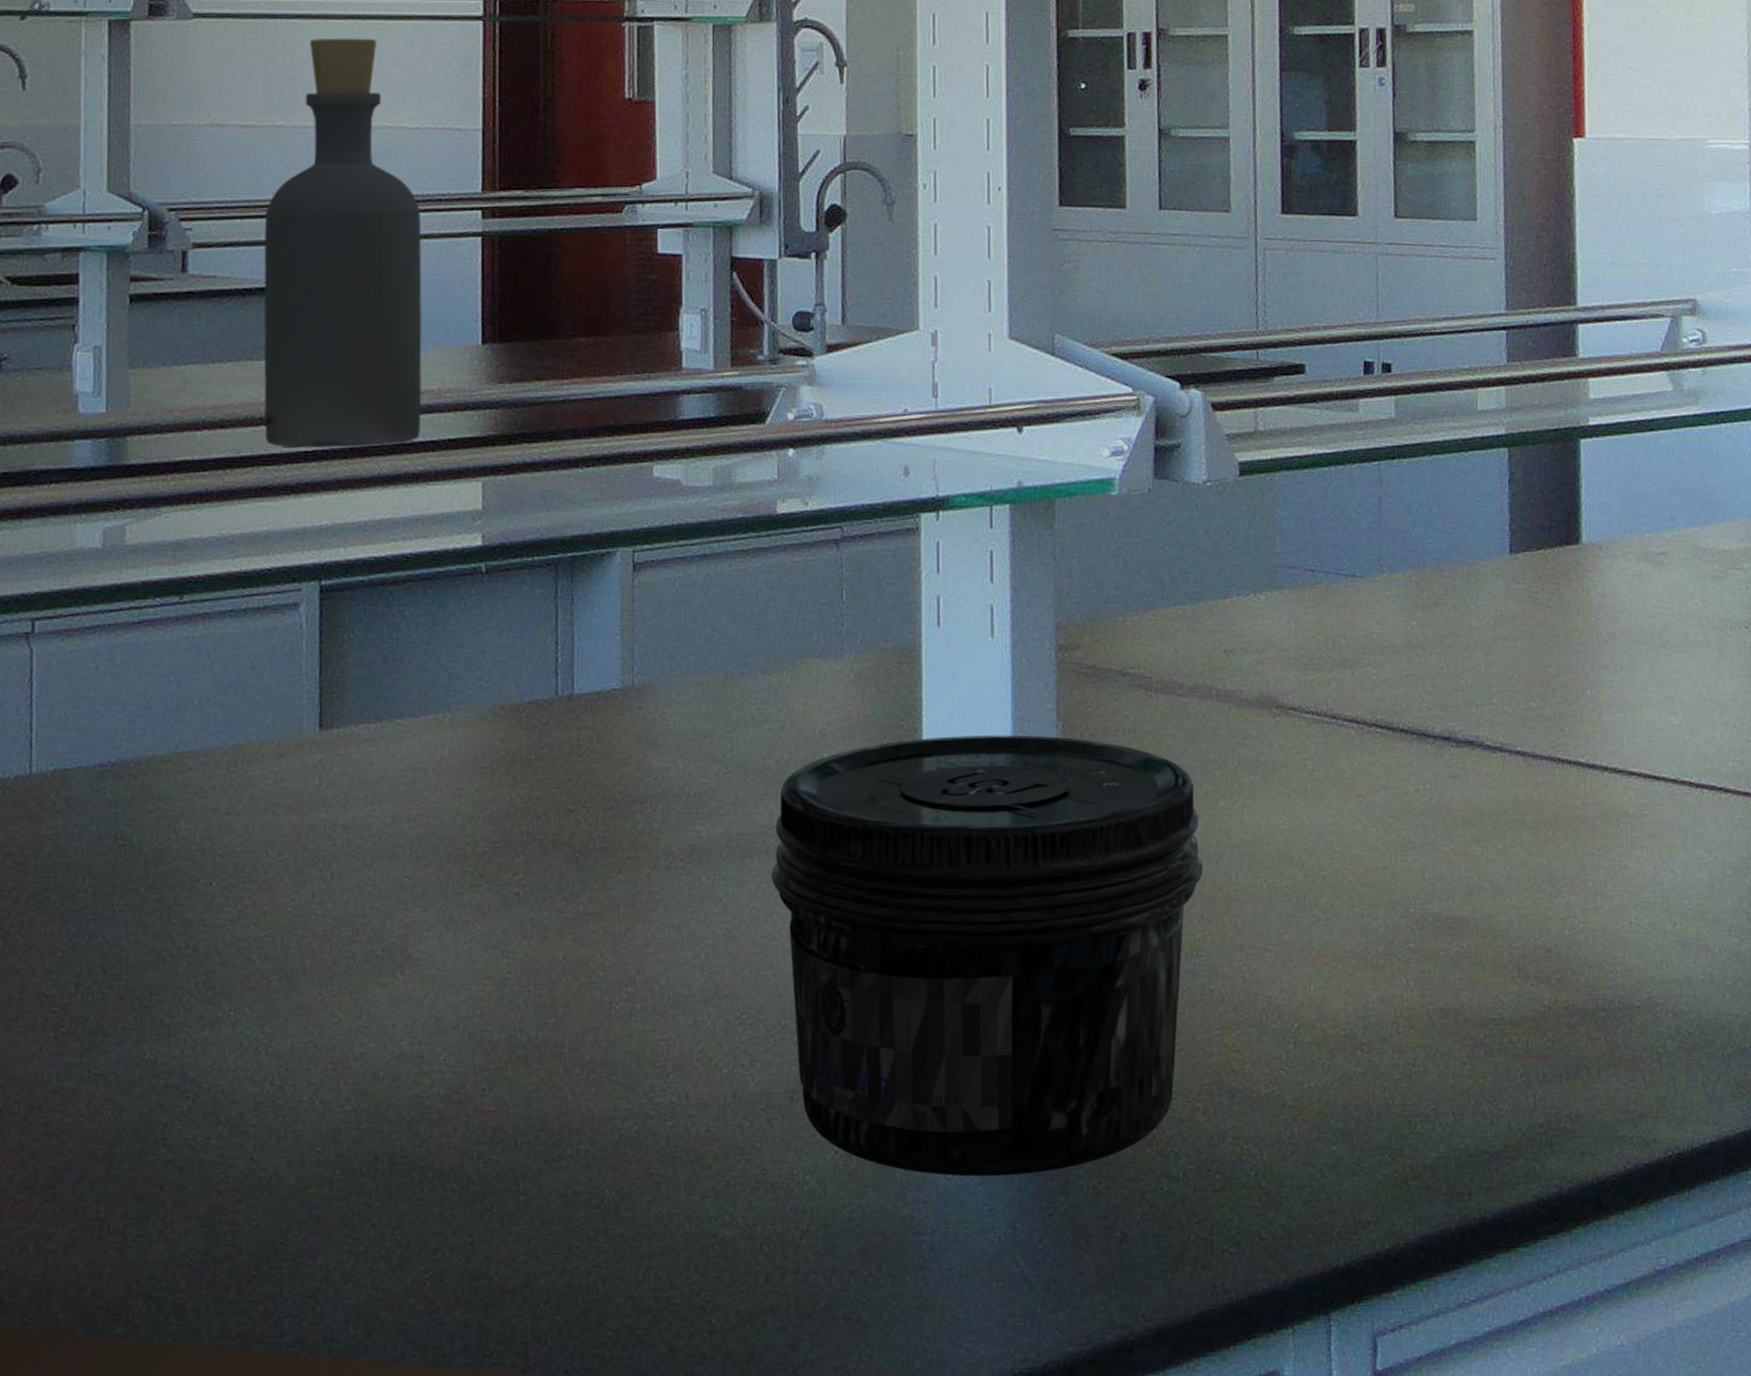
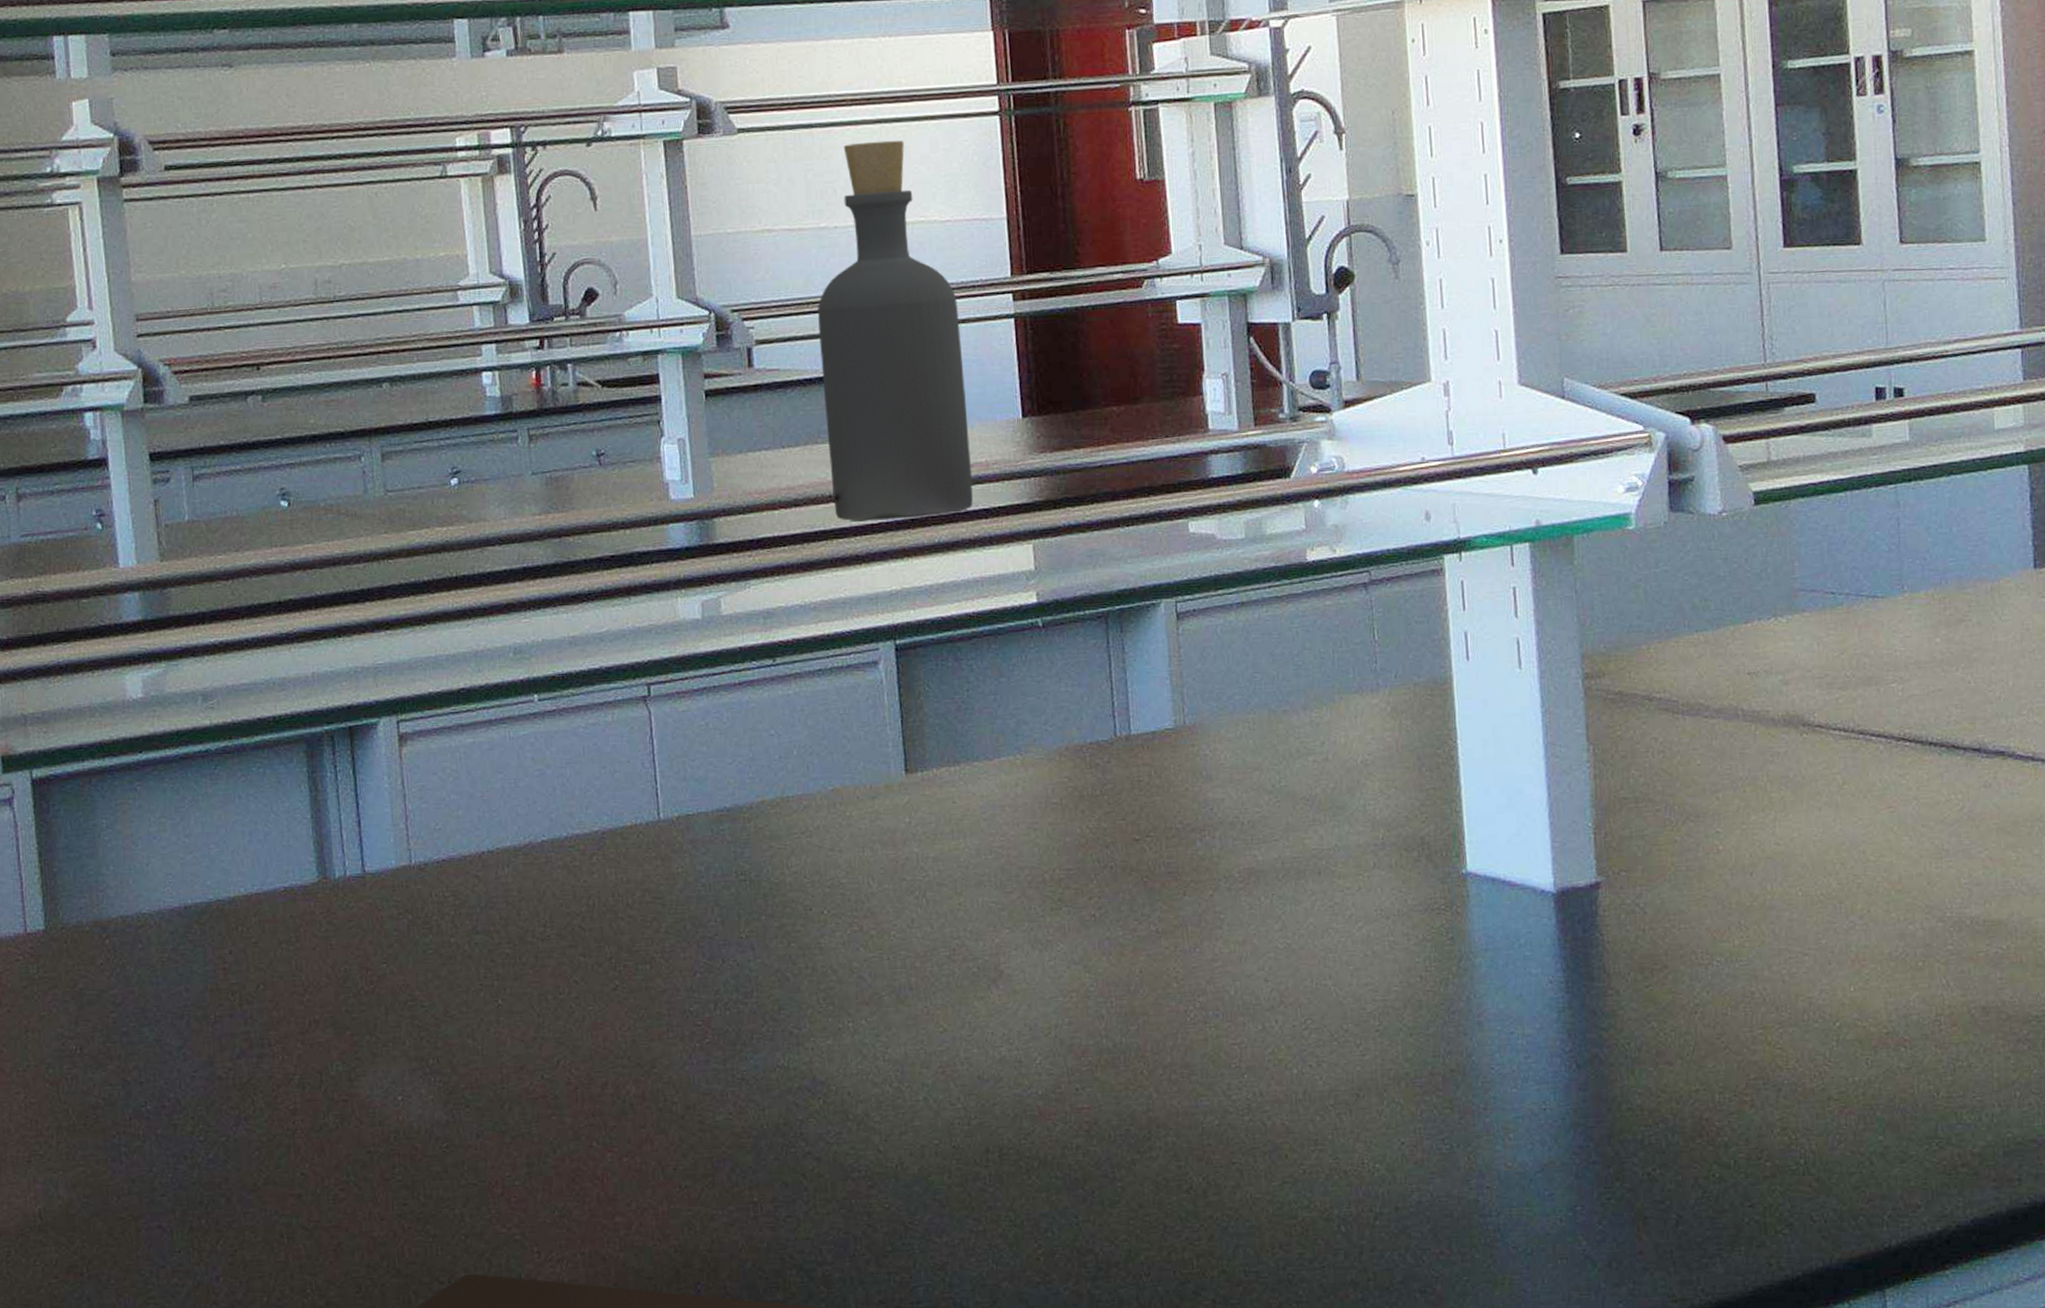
jar: present [770,735,1203,1177] -> none [1324,759,1738,1165]

